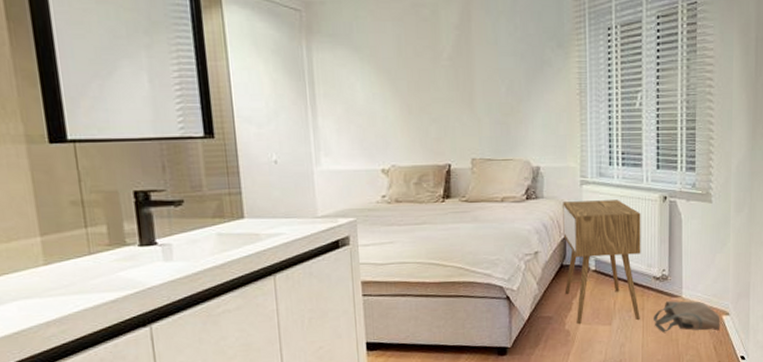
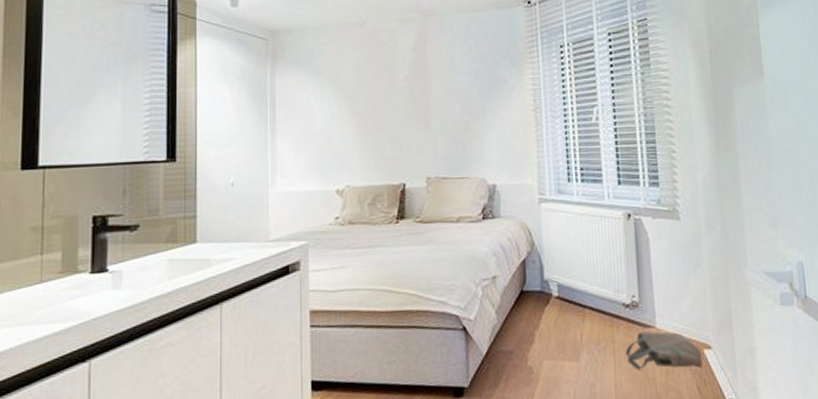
nightstand: present [563,200,641,324] -> none [521,218,611,359]

